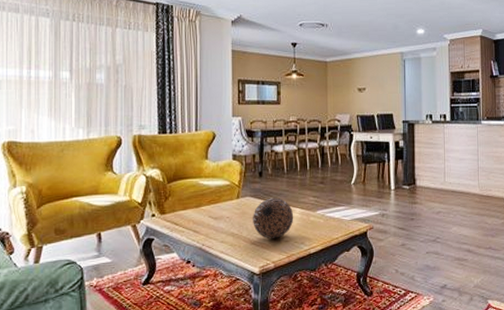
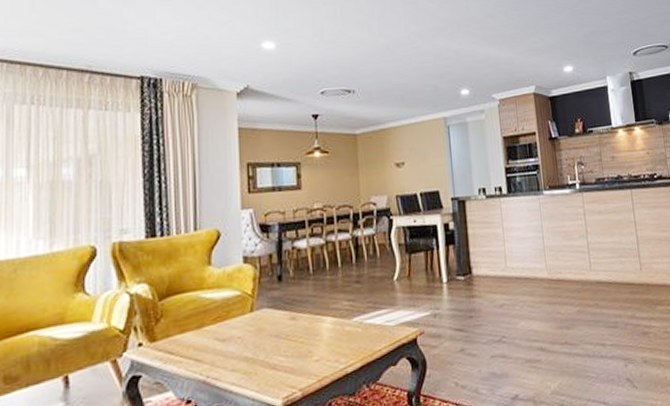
decorative ball: present [253,197,294,239] -> none [272,306,325,360]

